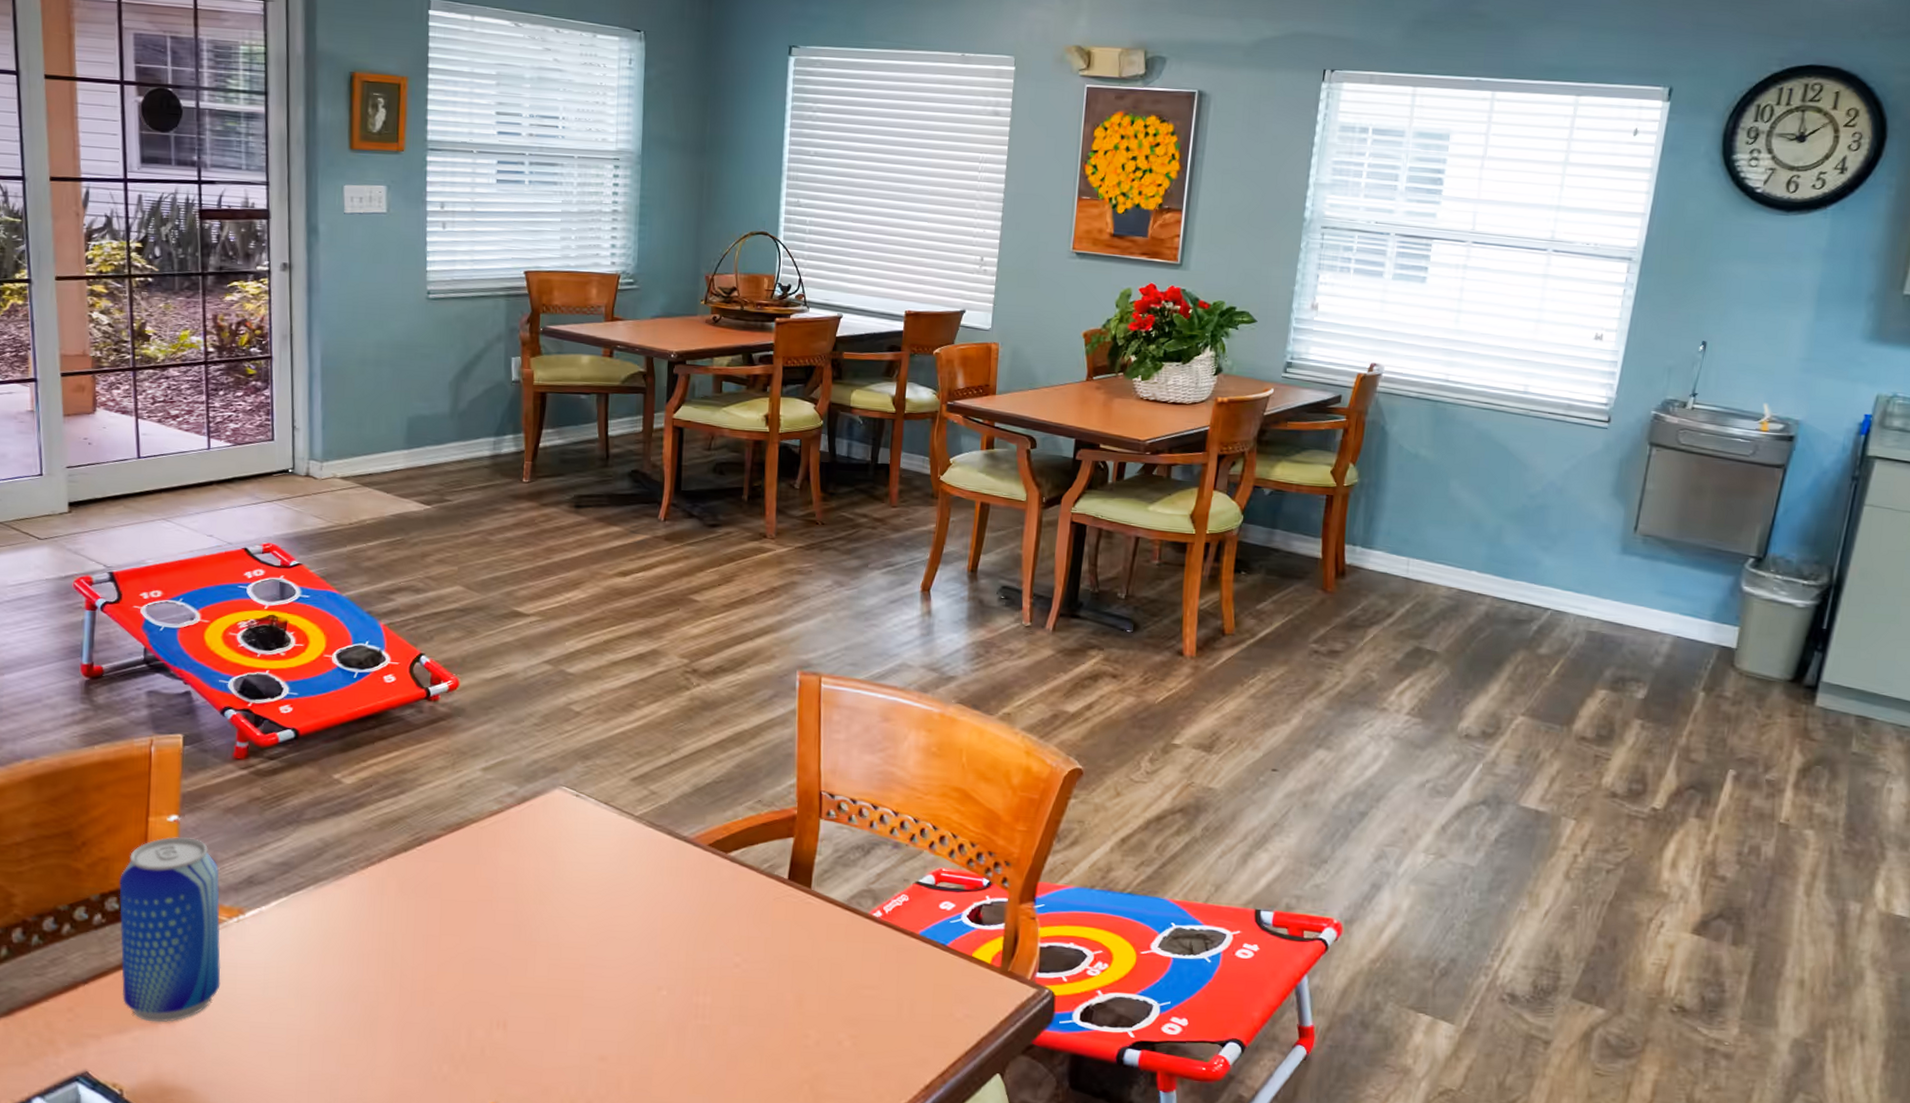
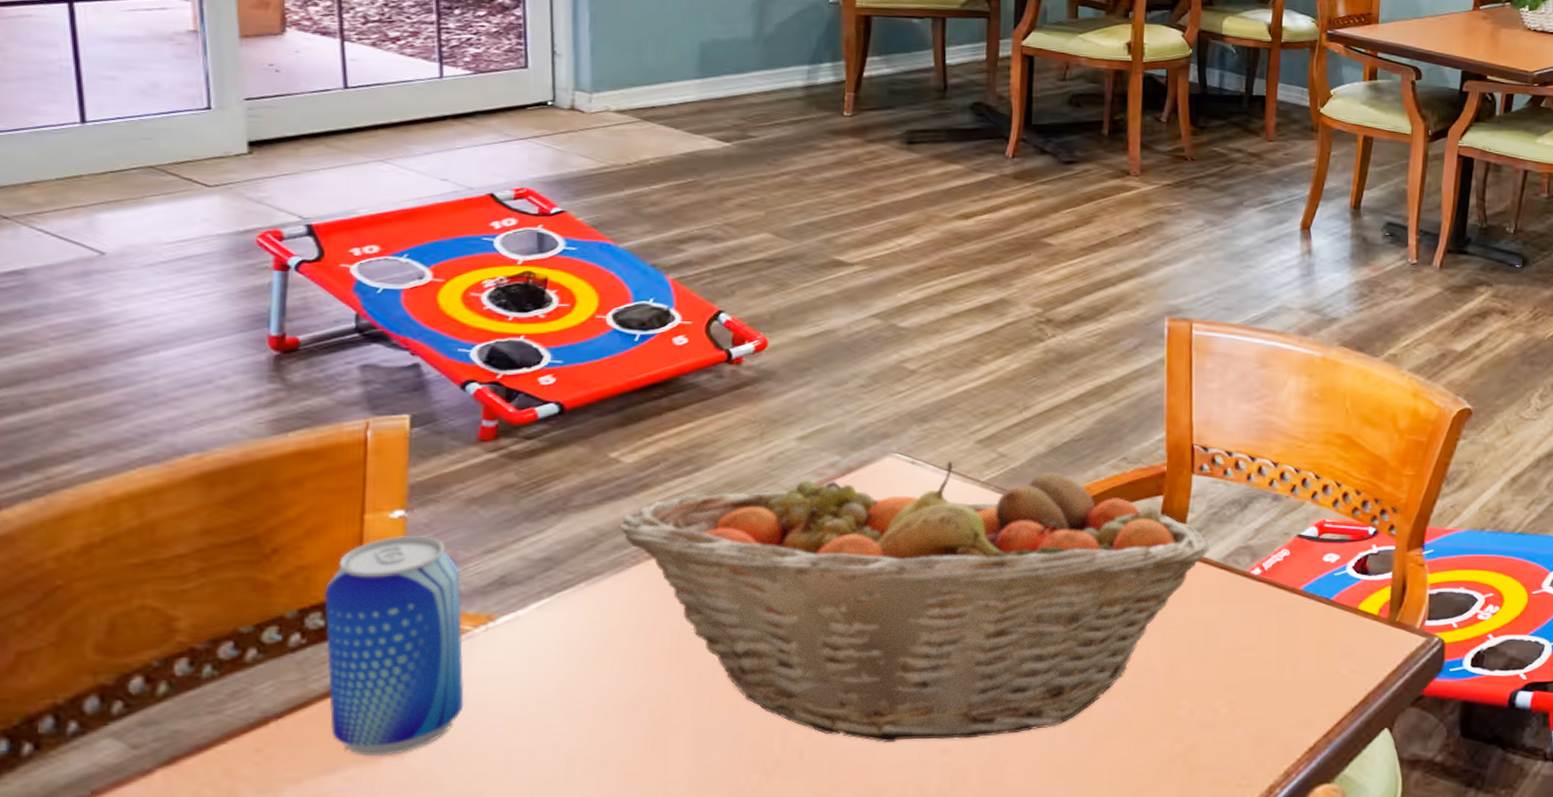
fruit basket: none [339,795,835,1050] -> present [618,460,1210,742]

